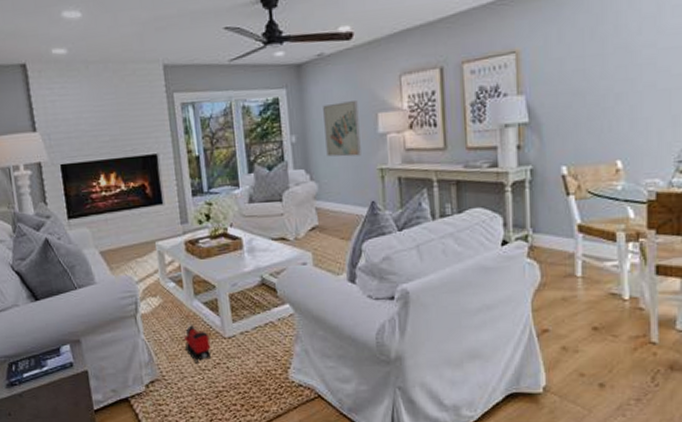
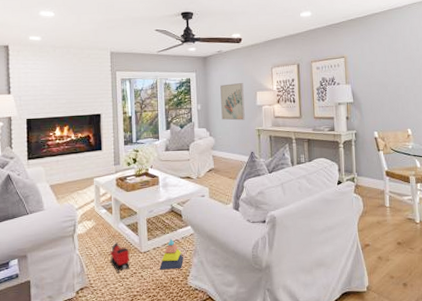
stacking toy: none [250,321,282,361] -> present [160,239,184,270]

